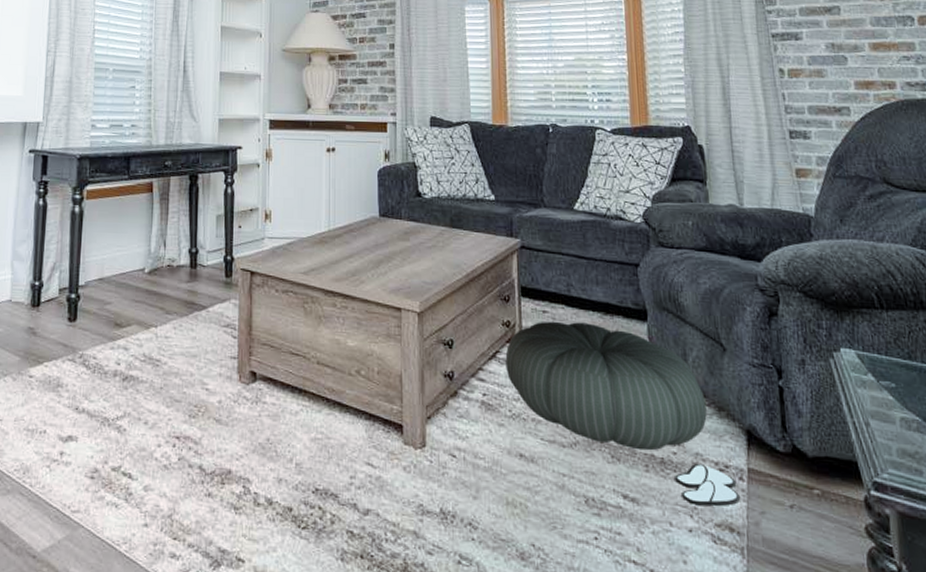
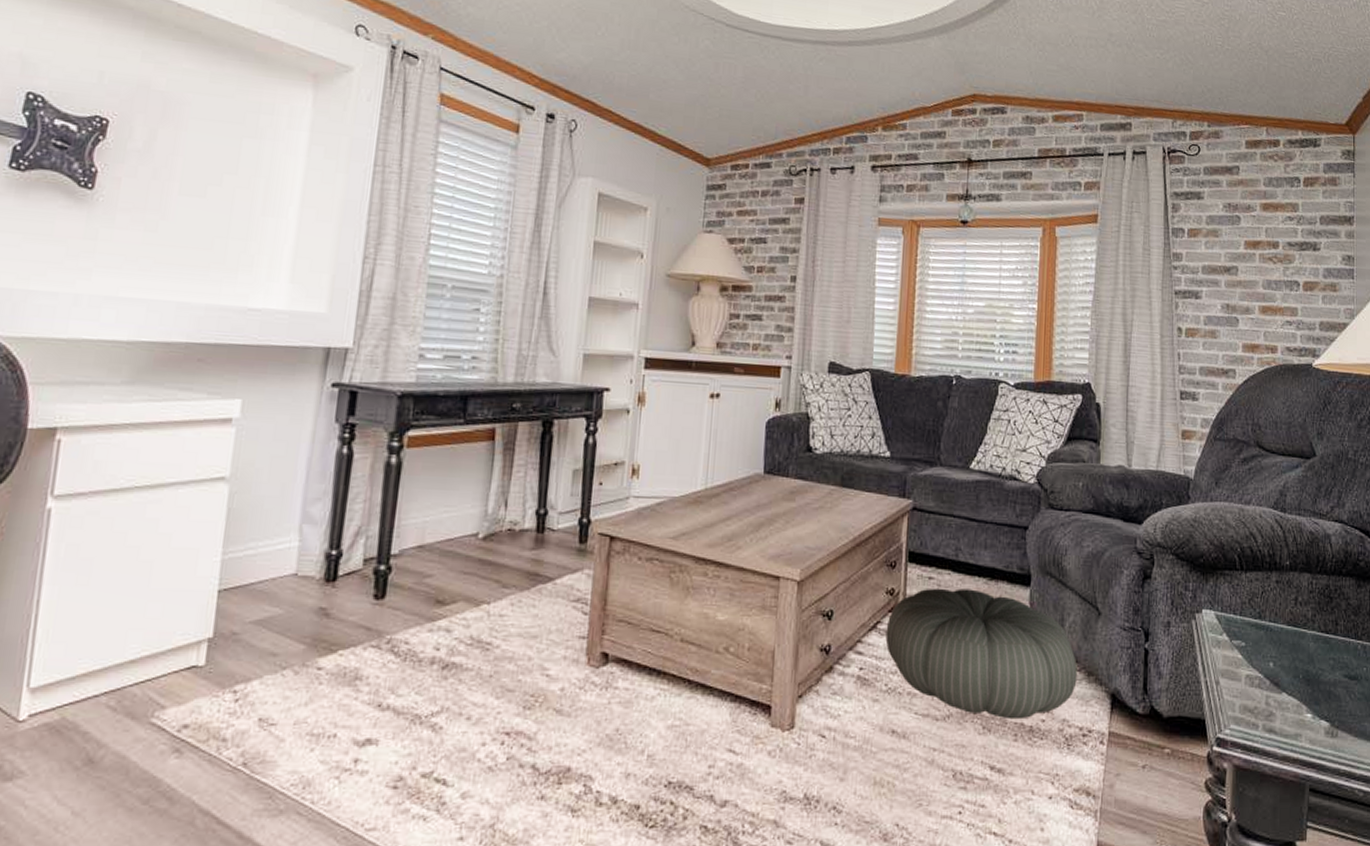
slippers: present [675,463,740,506] -> none [1041,729,1098,772]

